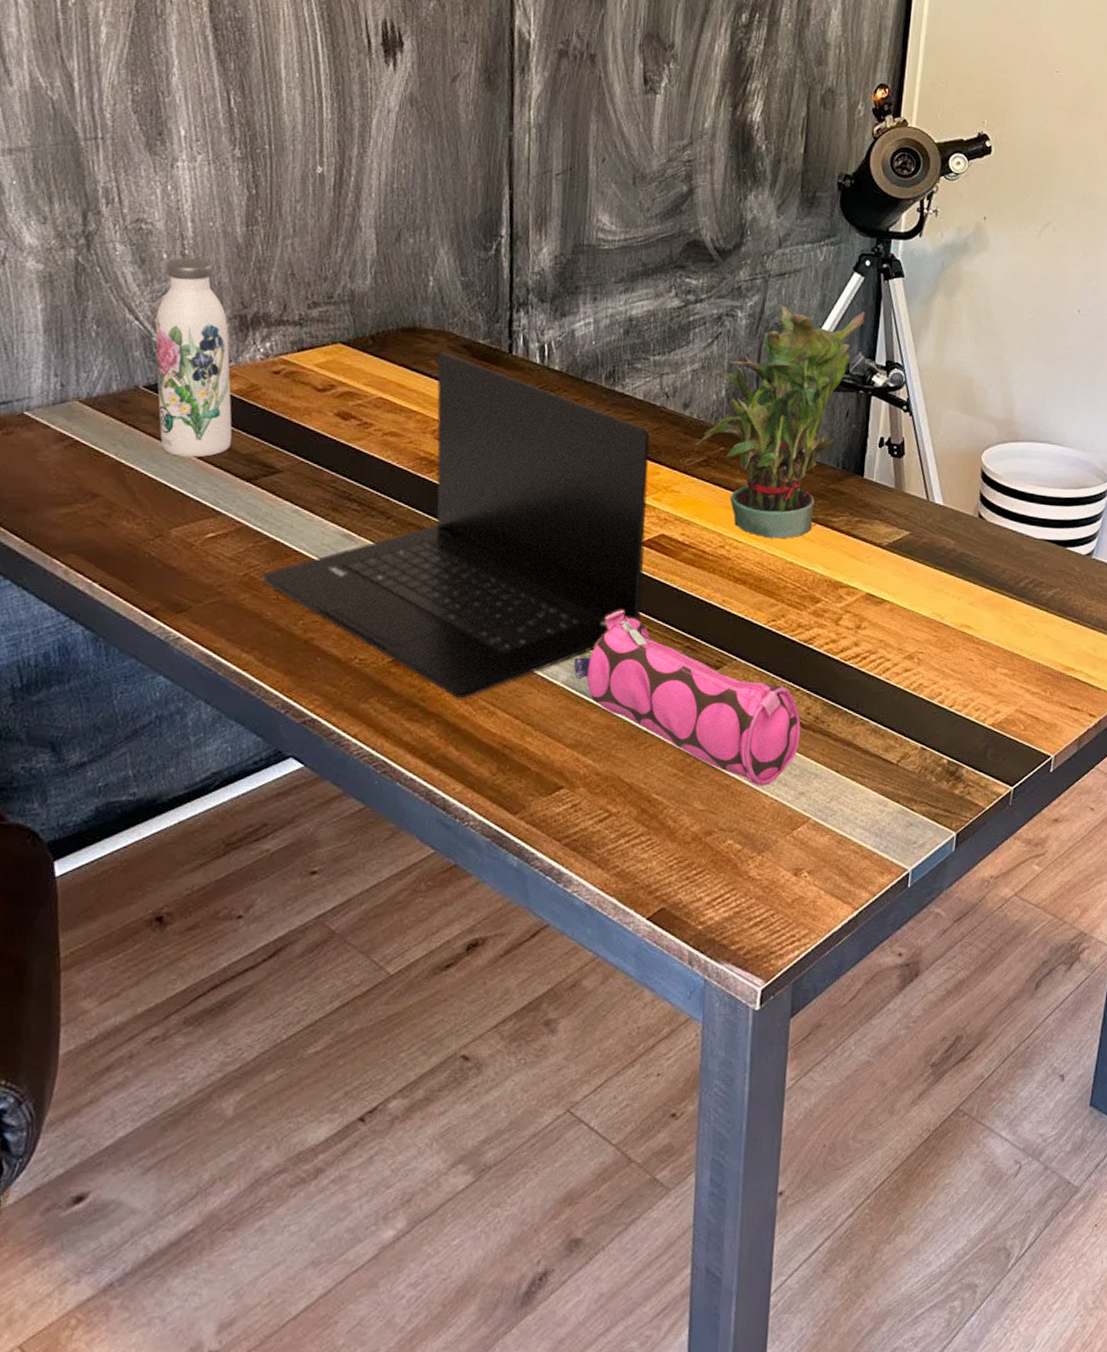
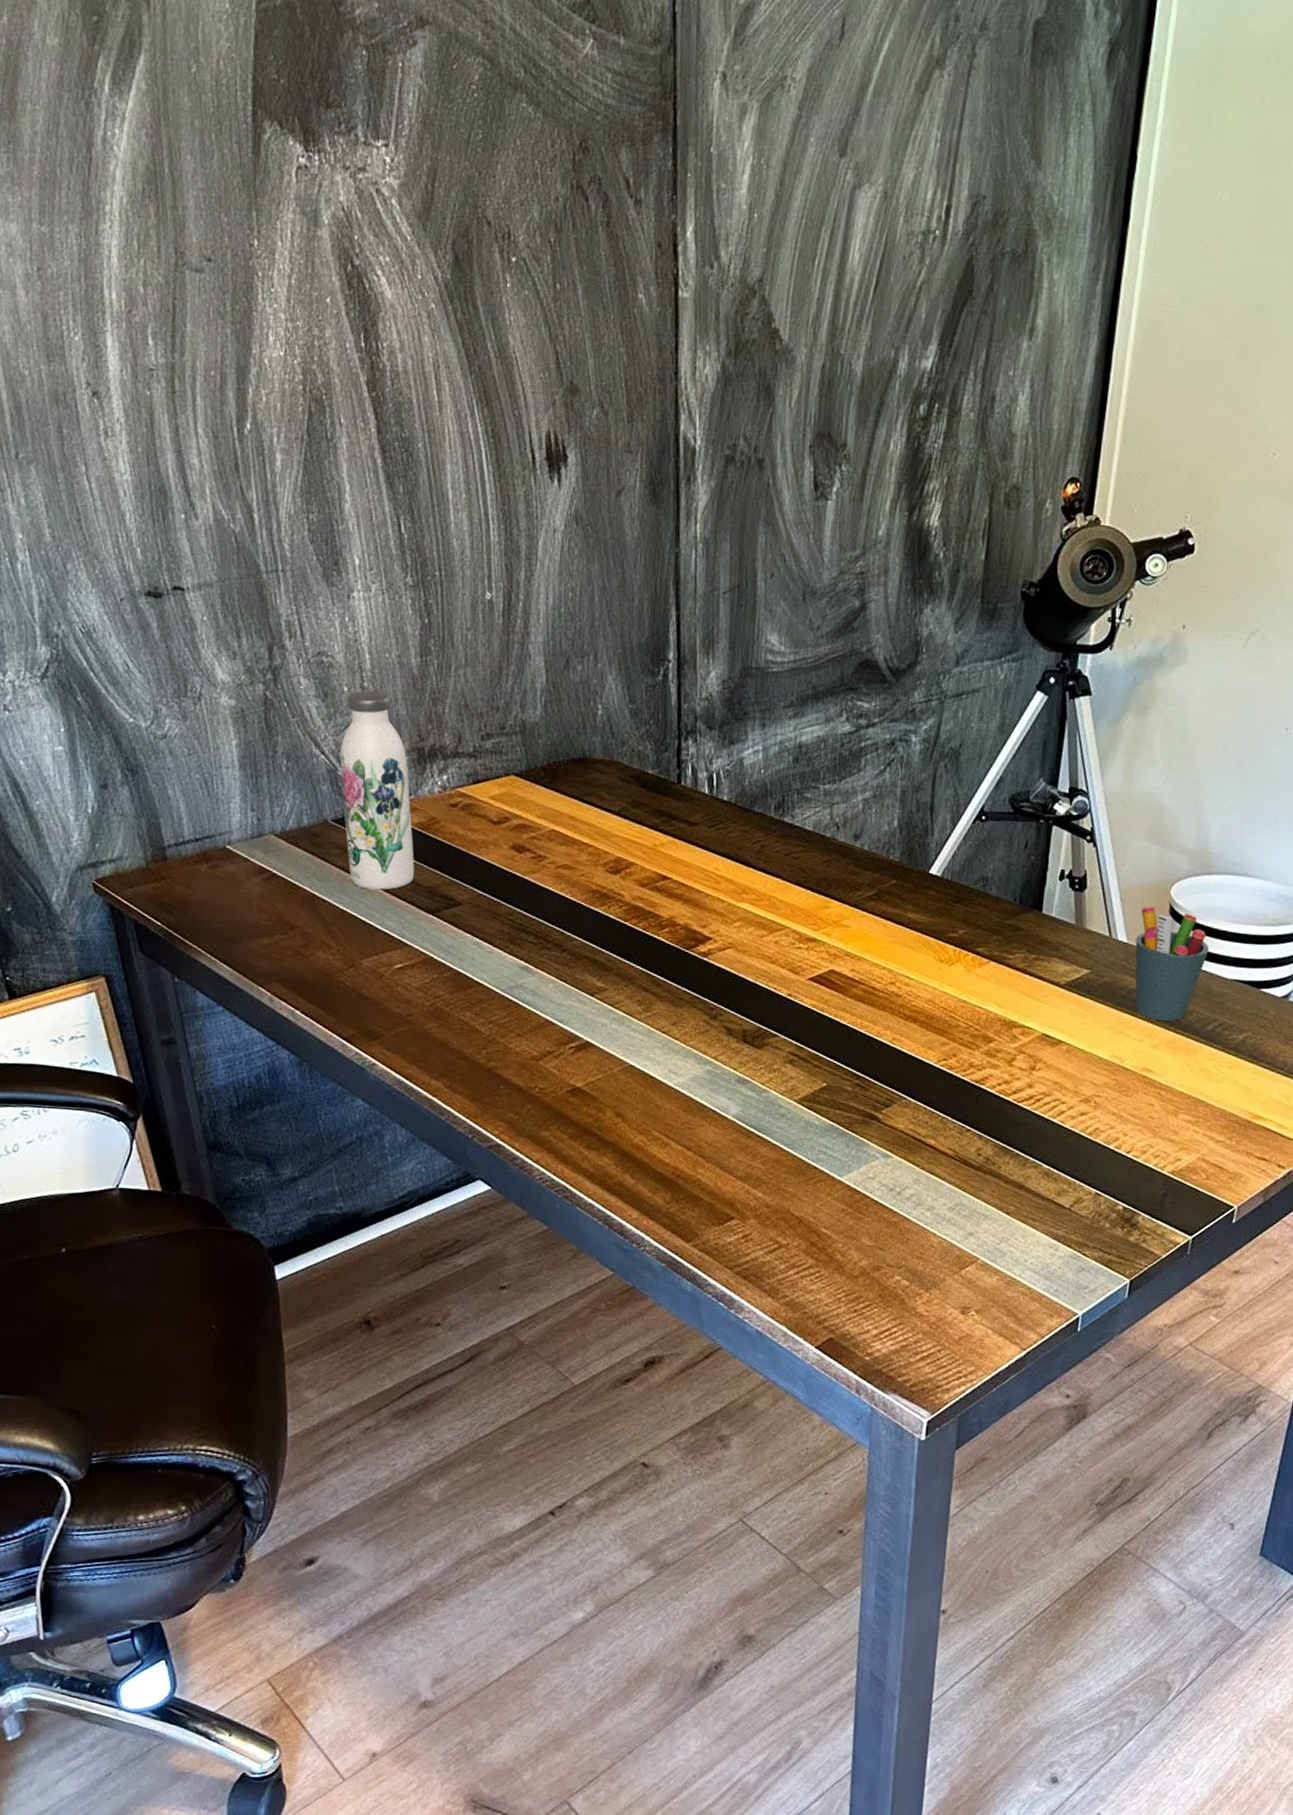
laptop: present [262,352,650,699] -> none [447,783,820,1130]
pencil case: present [573,610,801,786] -> none [744,1046,971,1225]
potted plant: present [696,305,866,539] -> none [867,728,1049,976]
pen holder: none [951,471,1019,579] -> present [1135,906,1210,1021]

